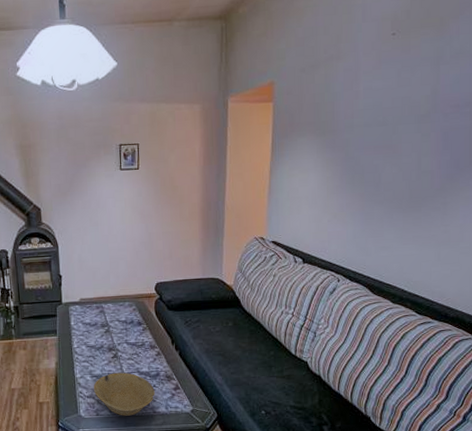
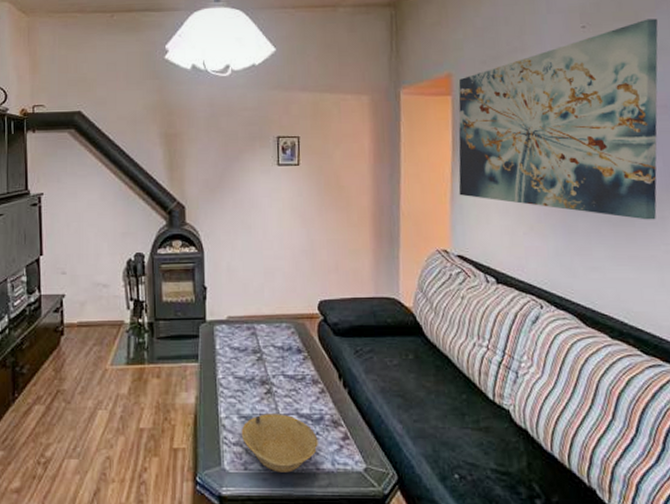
wall art: none [275,24,459,206] -> present [458,18,658,220]

